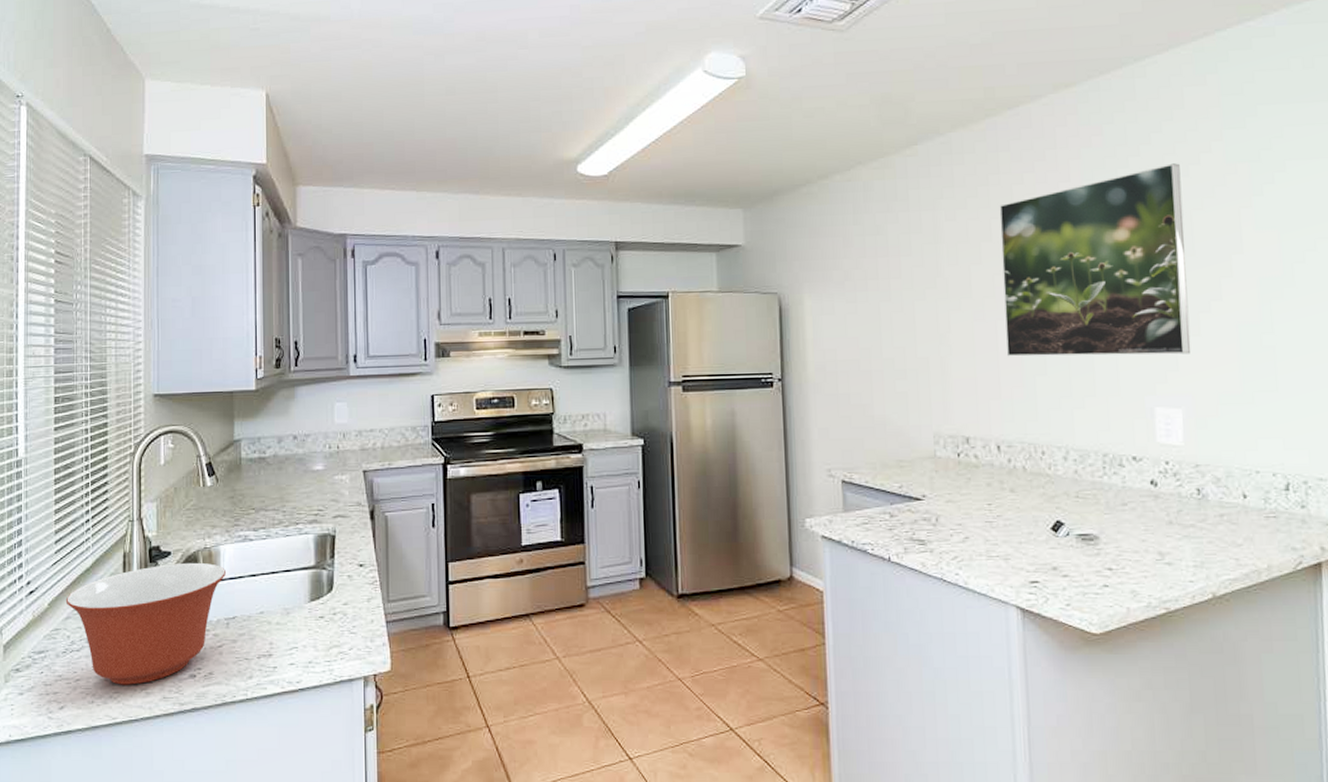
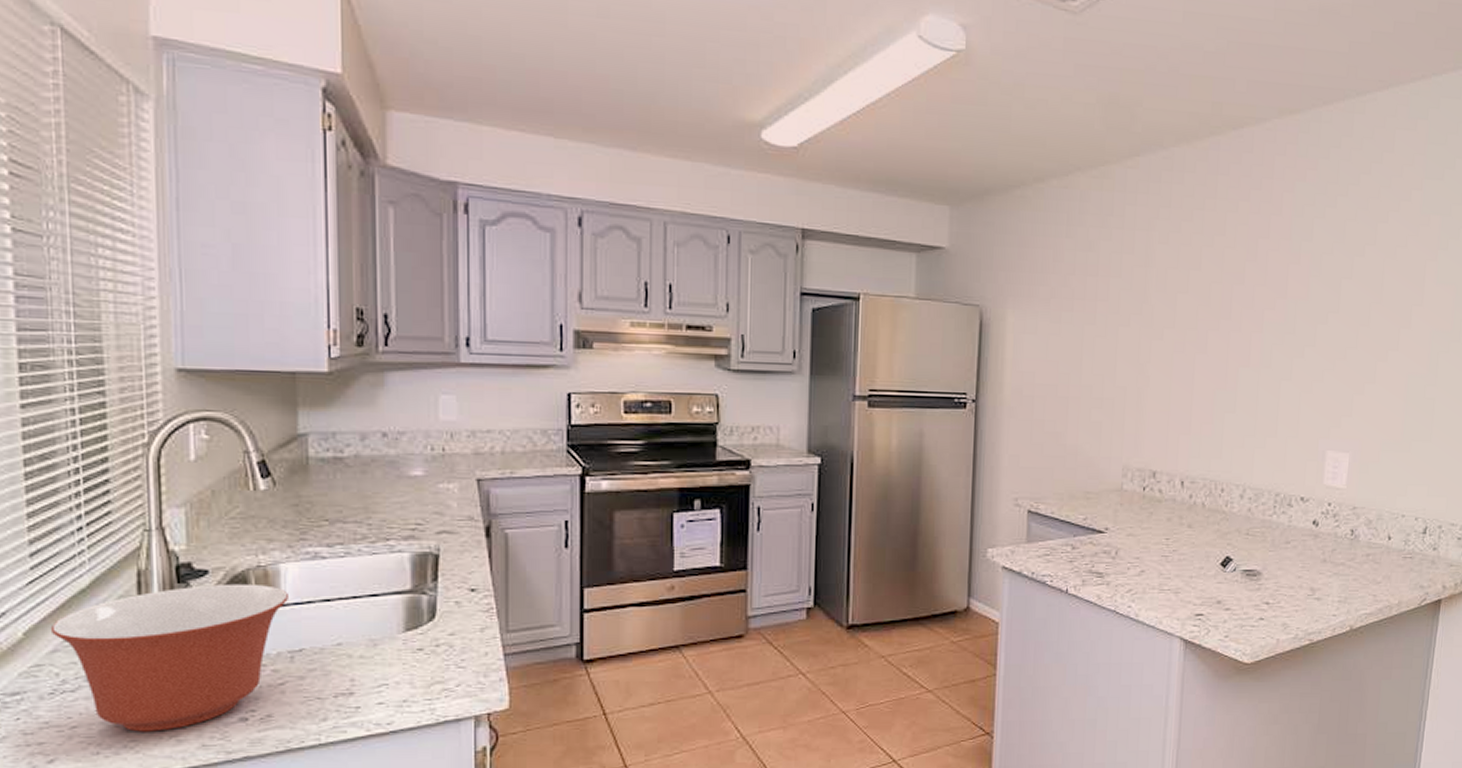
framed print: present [999,163,1191,357] -> none [1200,208,1382,401]

